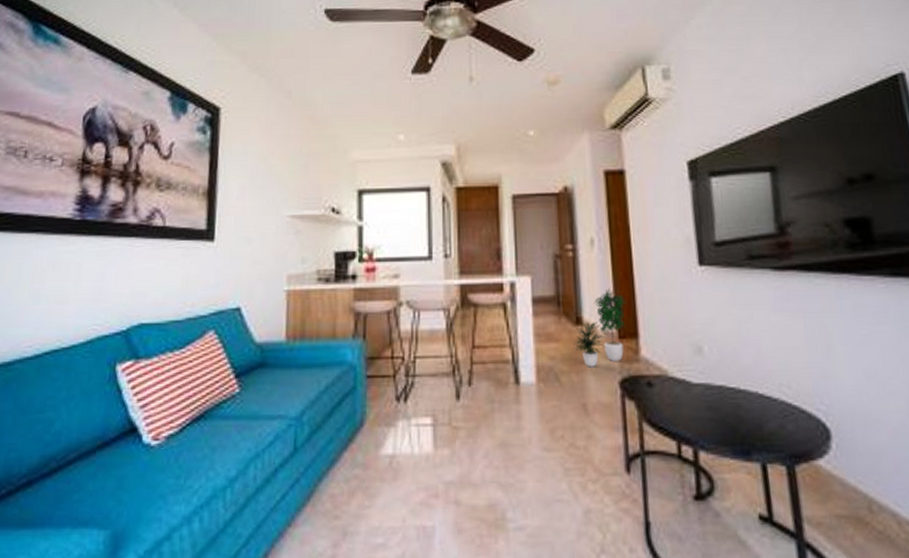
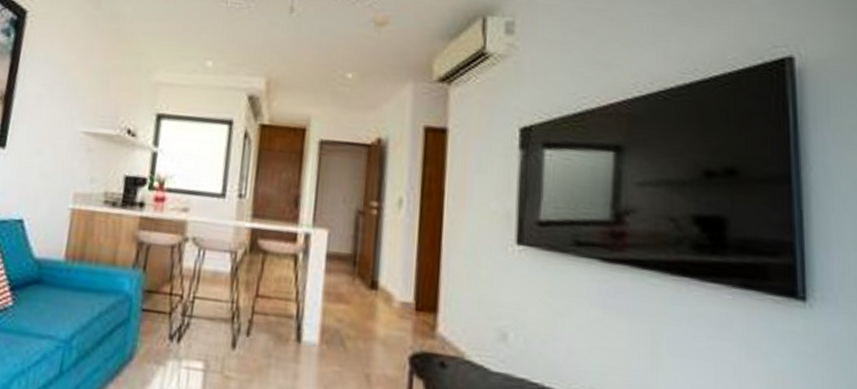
potted plant: present [572,288,627,368] -> none [363,255,430,337]

